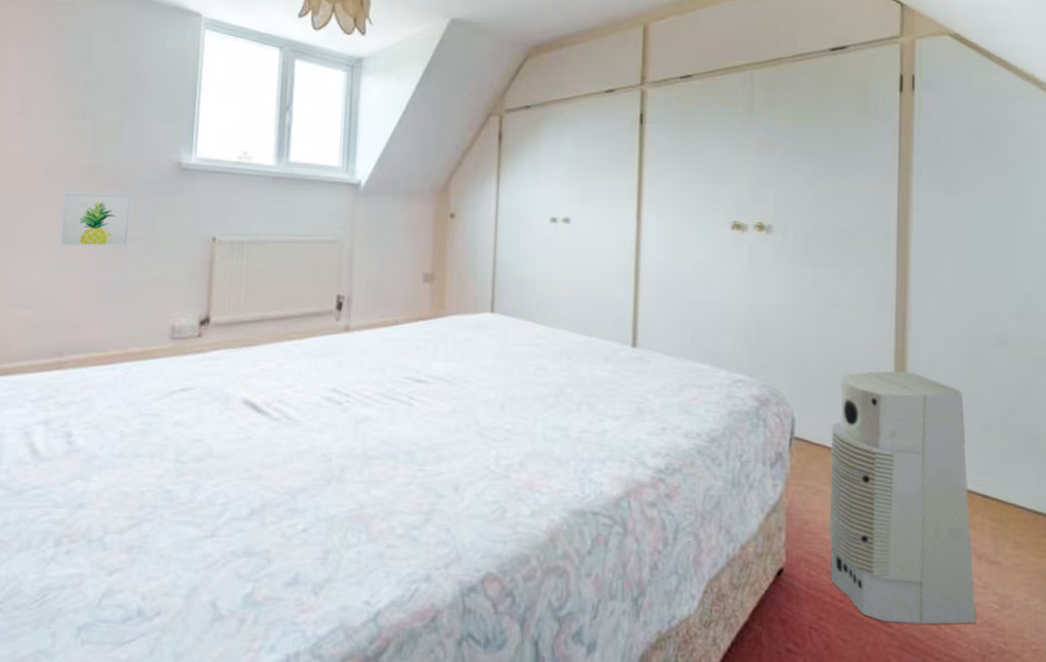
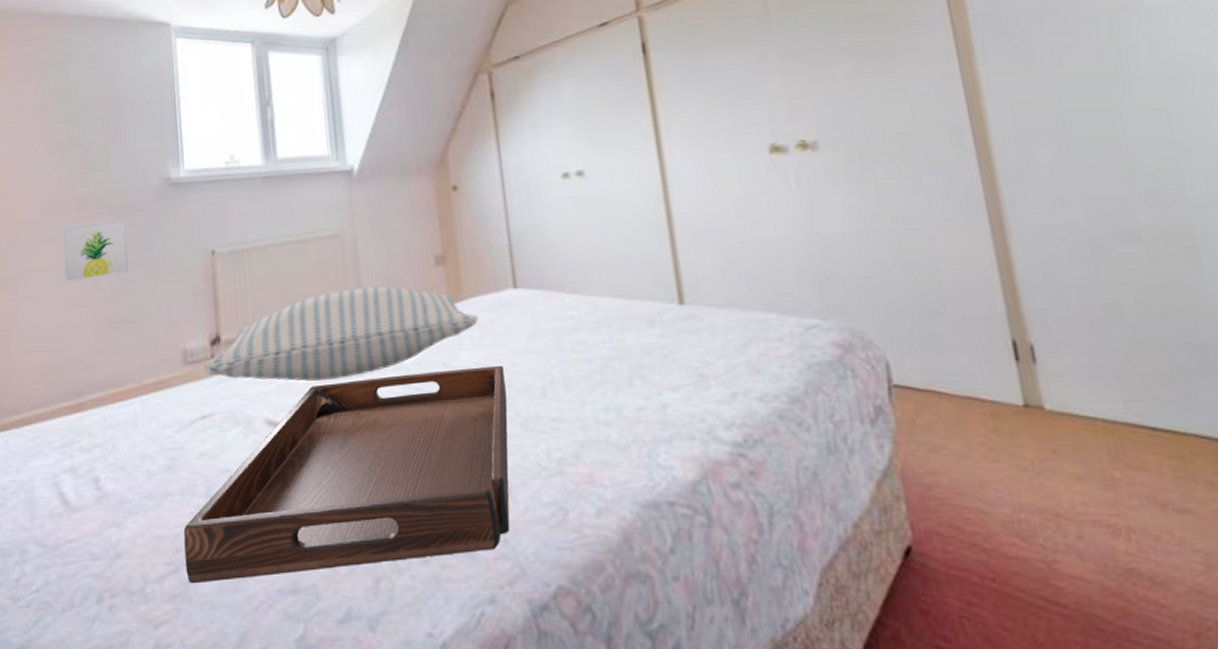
serving tray: none [146,374,470,539] -> present [183,365,510,584]
pillow: none [190,291,455,372] -> present [204,285,479,381]
air purifier: present [830,371,977,625] -> none [936,288,1179,601]

